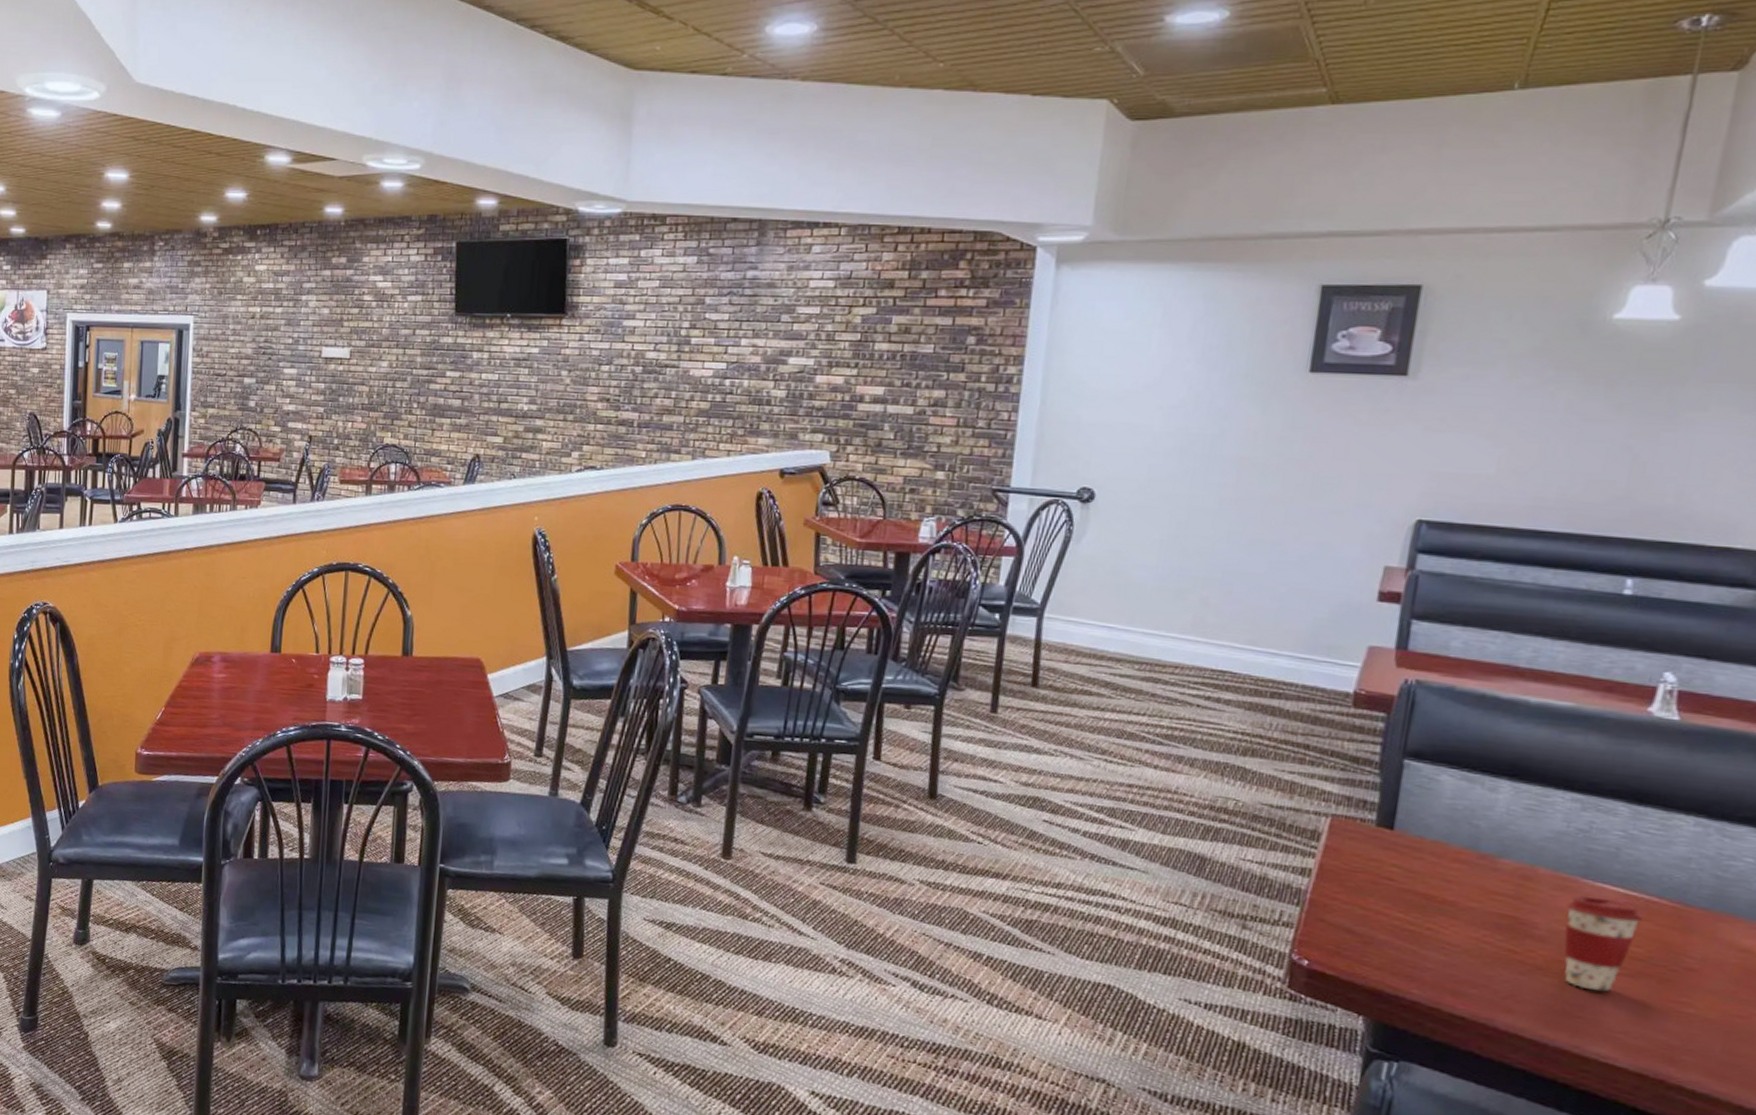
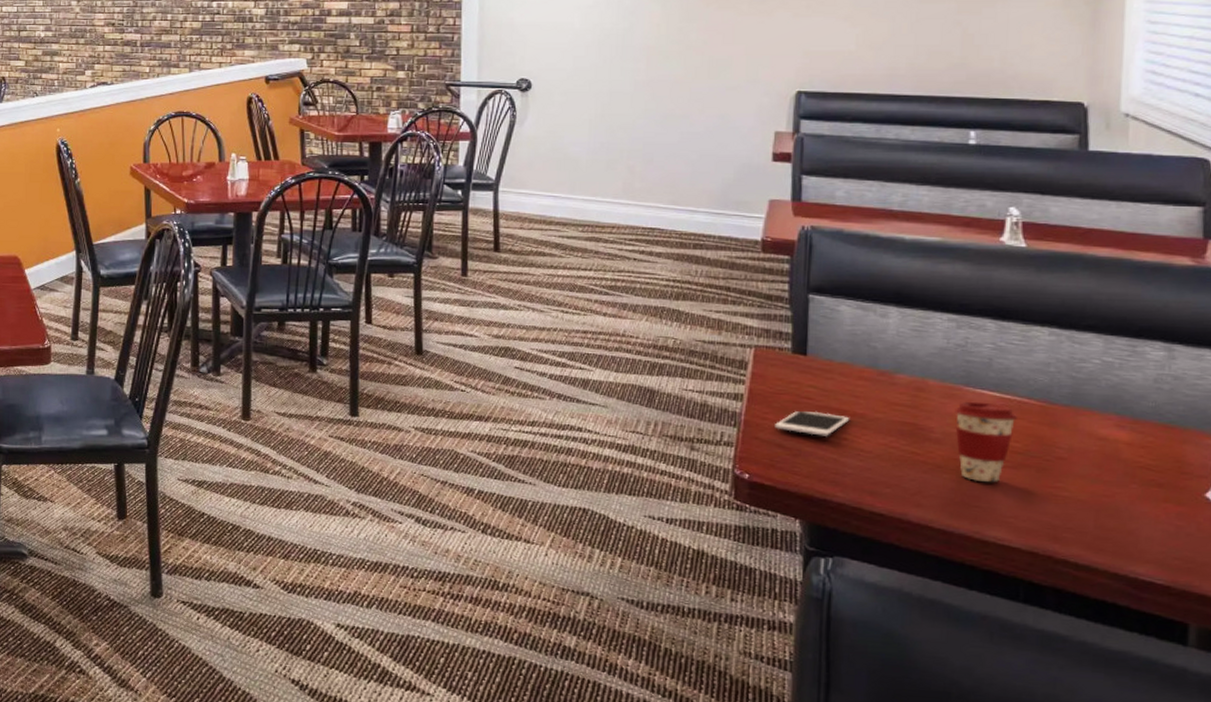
cell phone: none [1345,893,1438,925] -> present [775,411,850,436]

